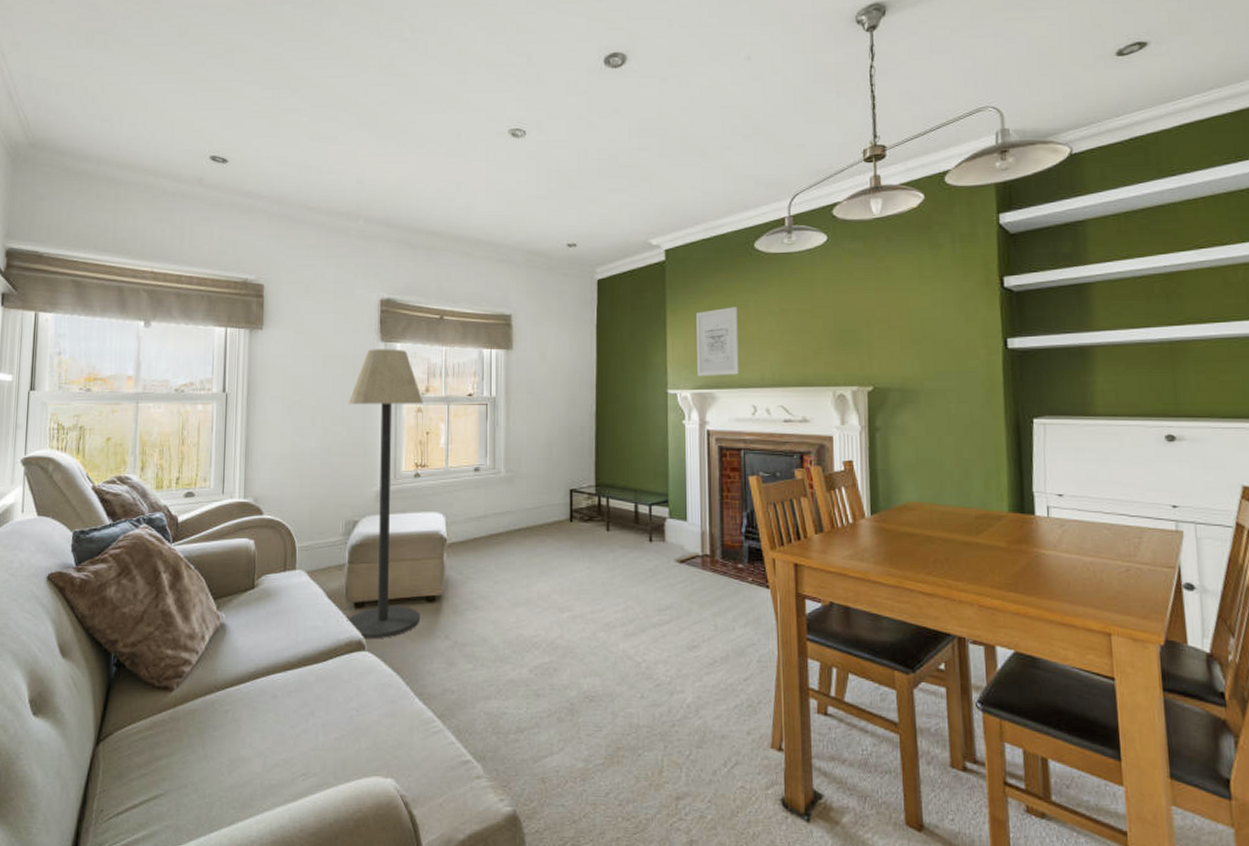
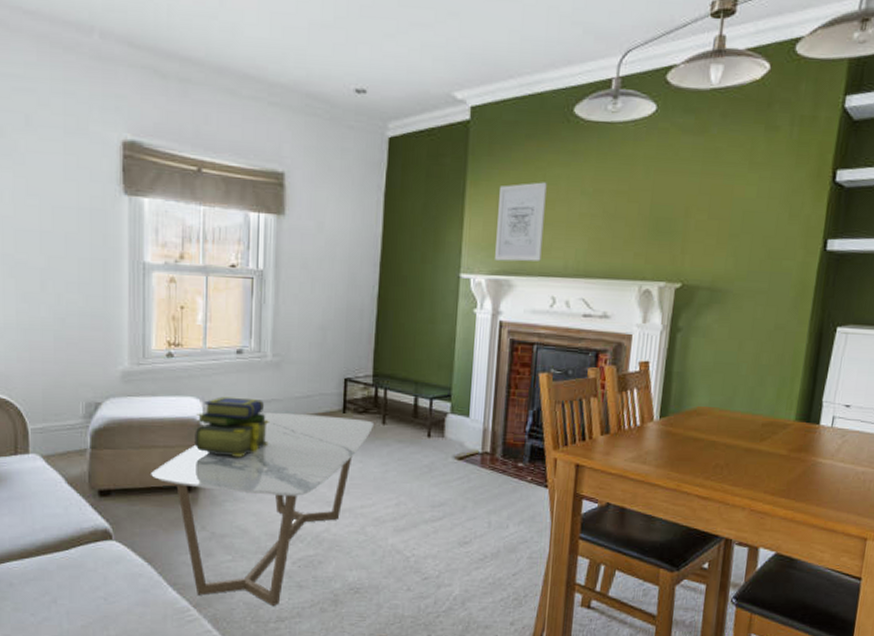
floor lamp: present [346,349,423,639] -> none [85,203,177,529]
coffee table: none [400,523,600,716] -> present [151,412,375,606]
stack of books: none [438,511,504,567] -> present [194,396,269,457]

